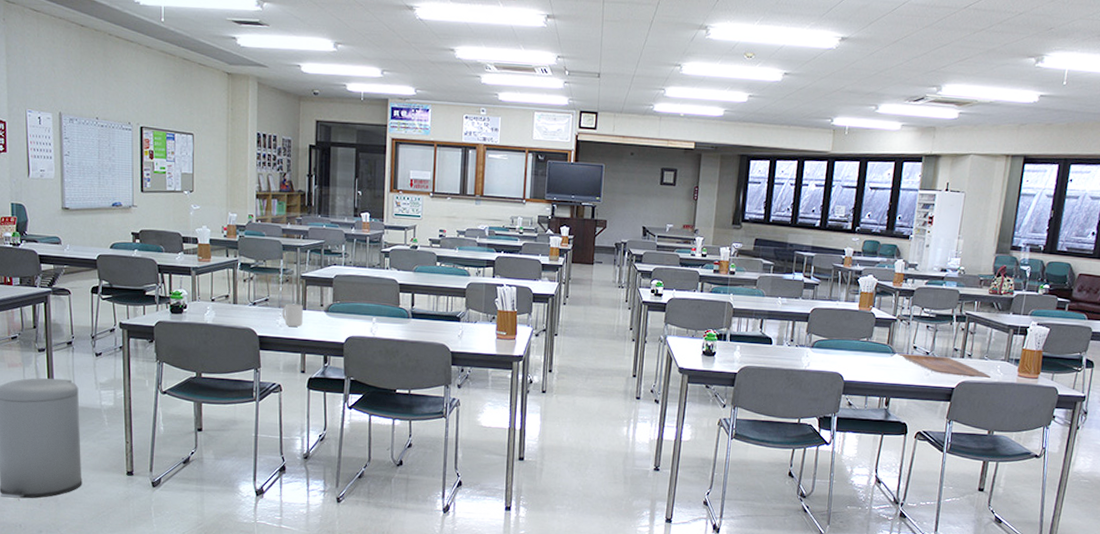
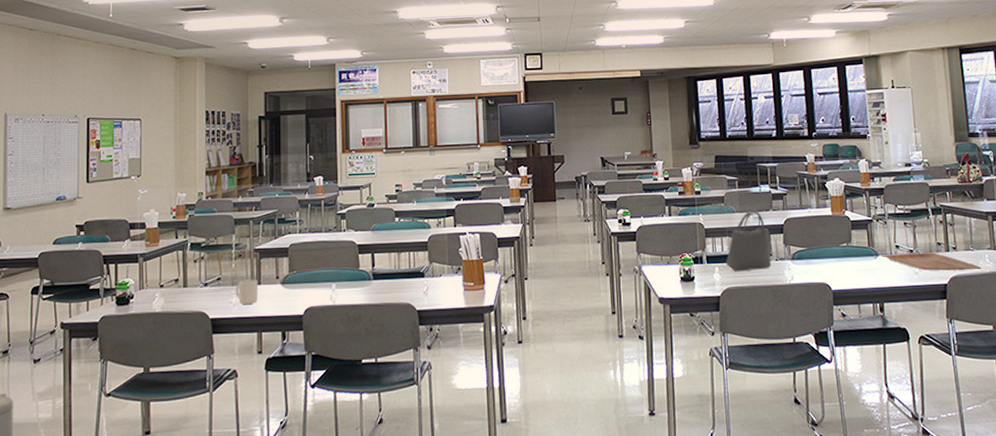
handbag: none [747,295,795,353] -> present [725,209,772,271]

